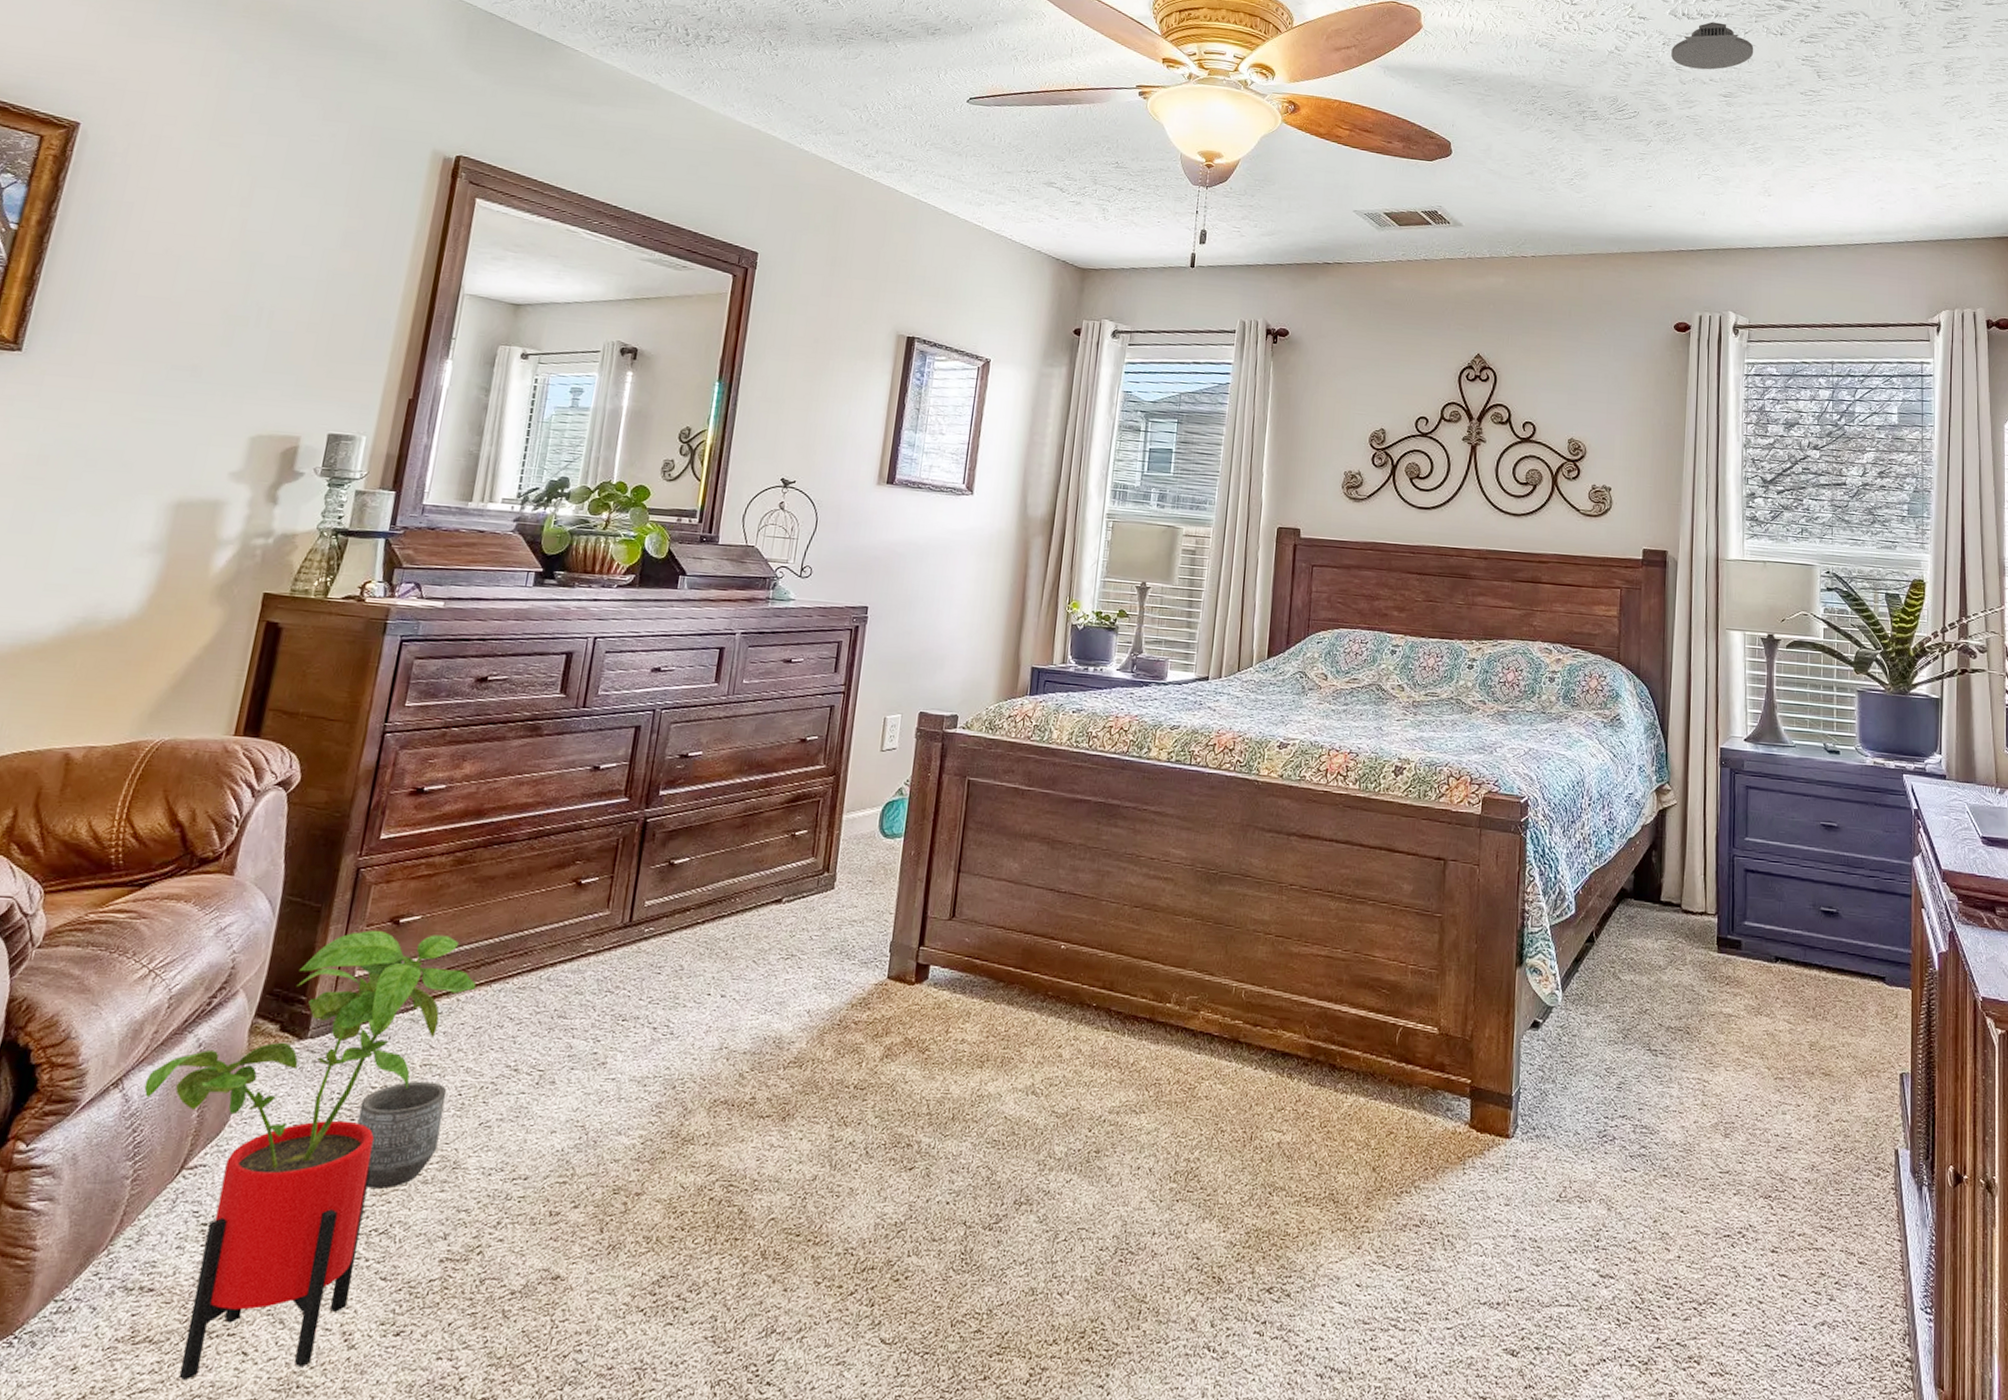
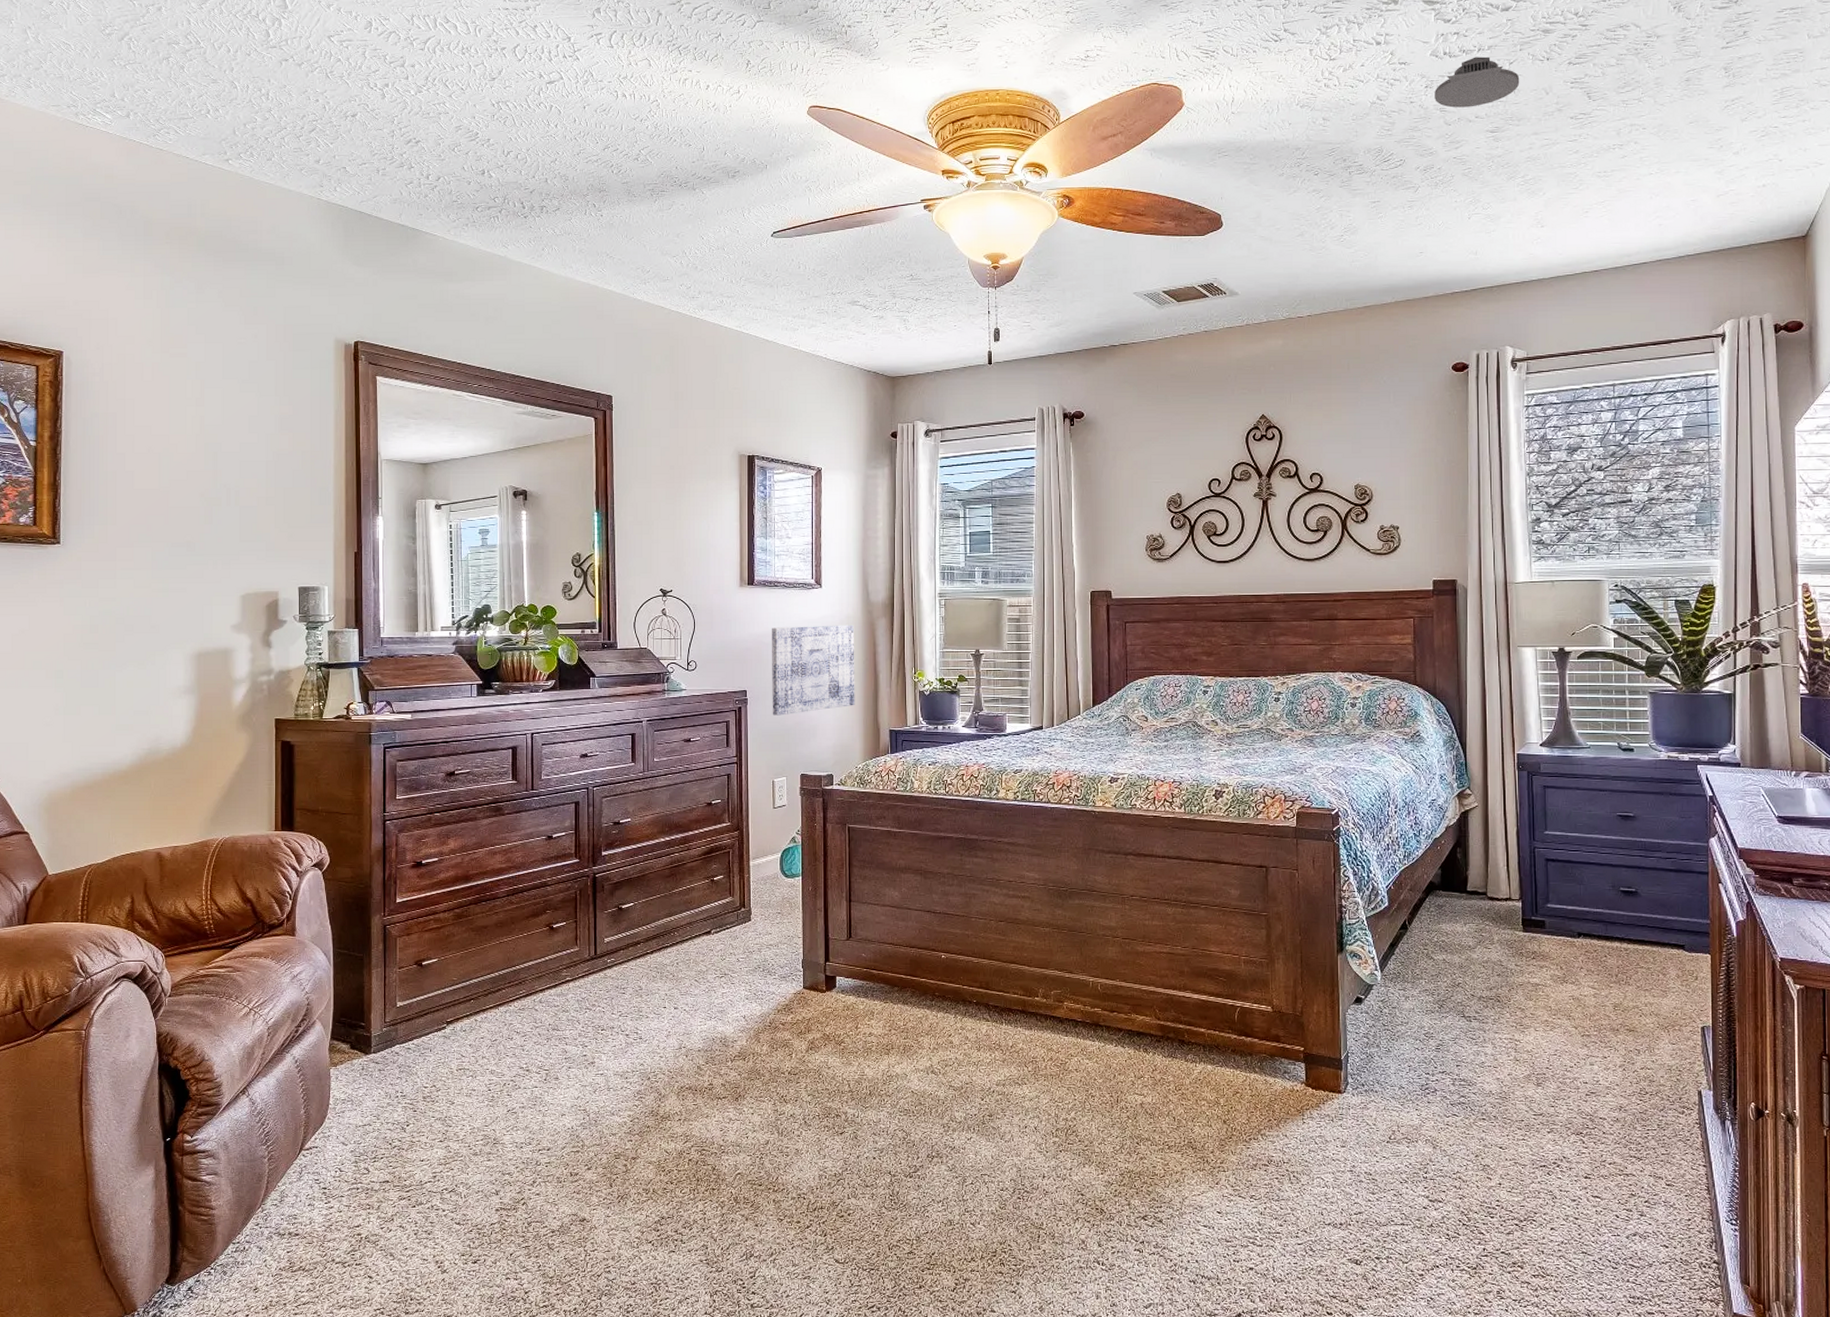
house plant: present [144,930,477,1381] -> none [263,971,488,1296]
planter: present [357,1081,447,1189] -> none [419,1081,480,1160]
wall art: none [895,535,1005,640] -> present [772,625,855,716]

